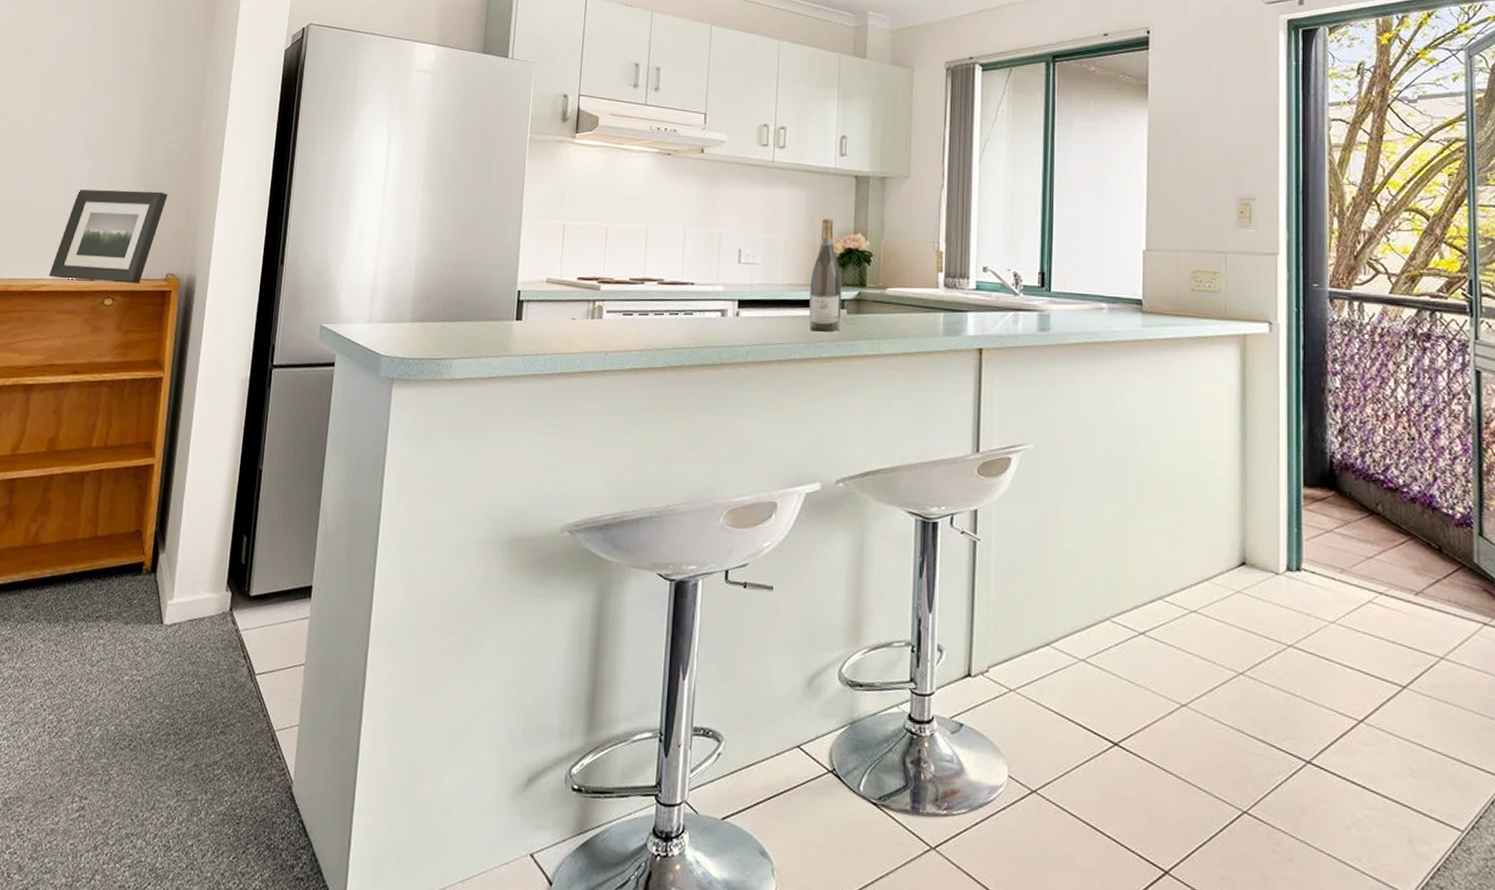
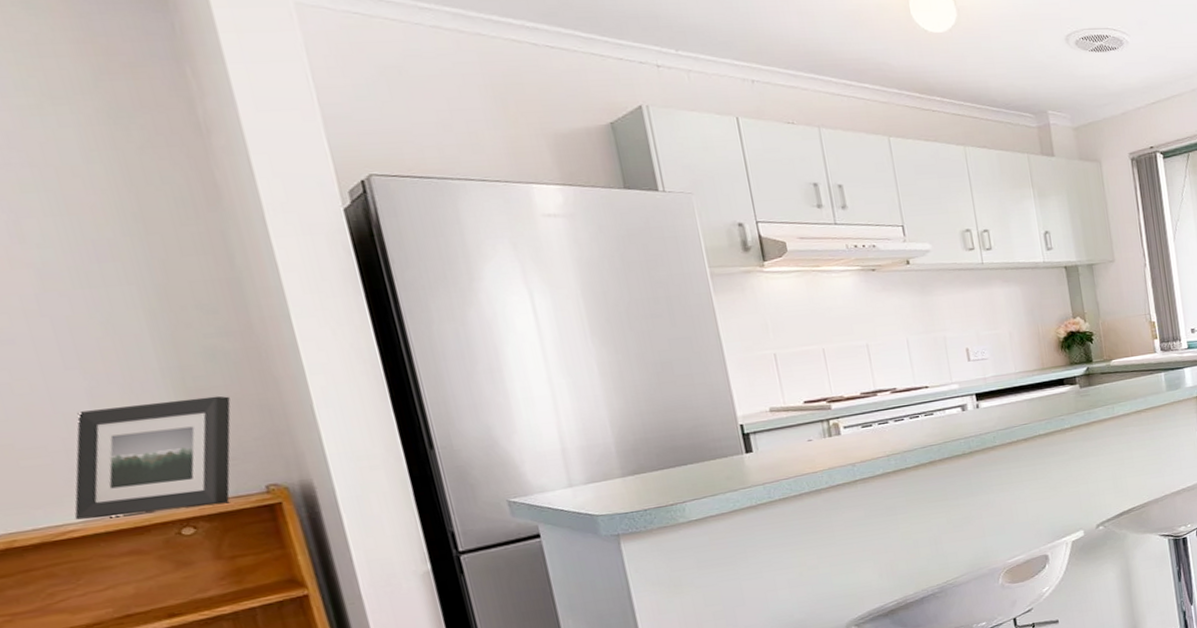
wine bottle: present [809,218,842,332] -> none [1040,308,1076,408]

